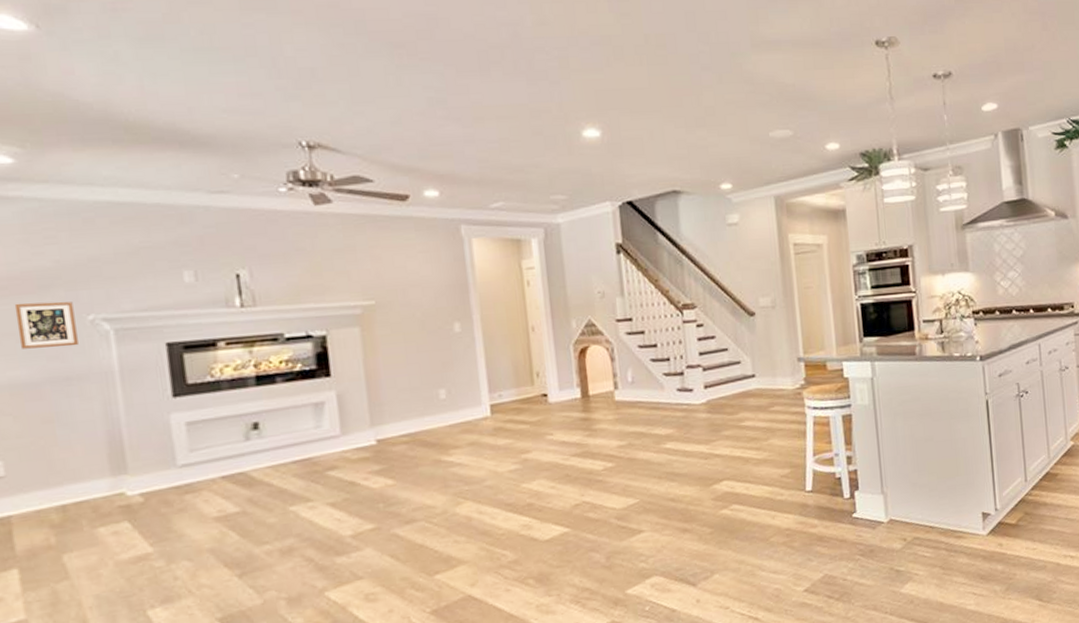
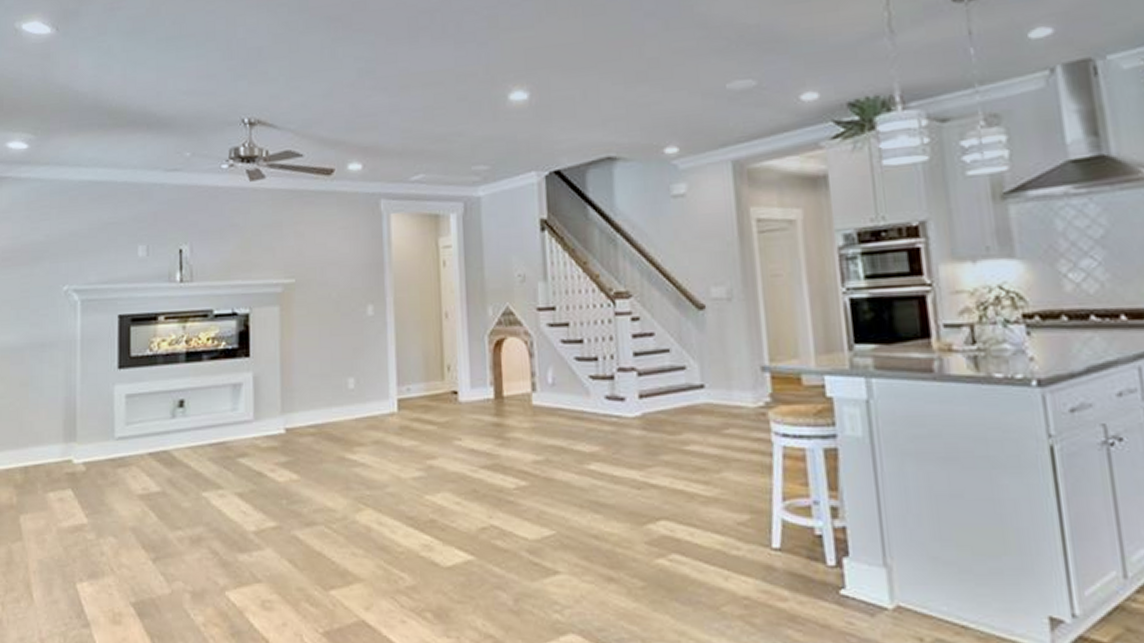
picture frame: present [14,301,78,349] -> none [13,272,54,316]

